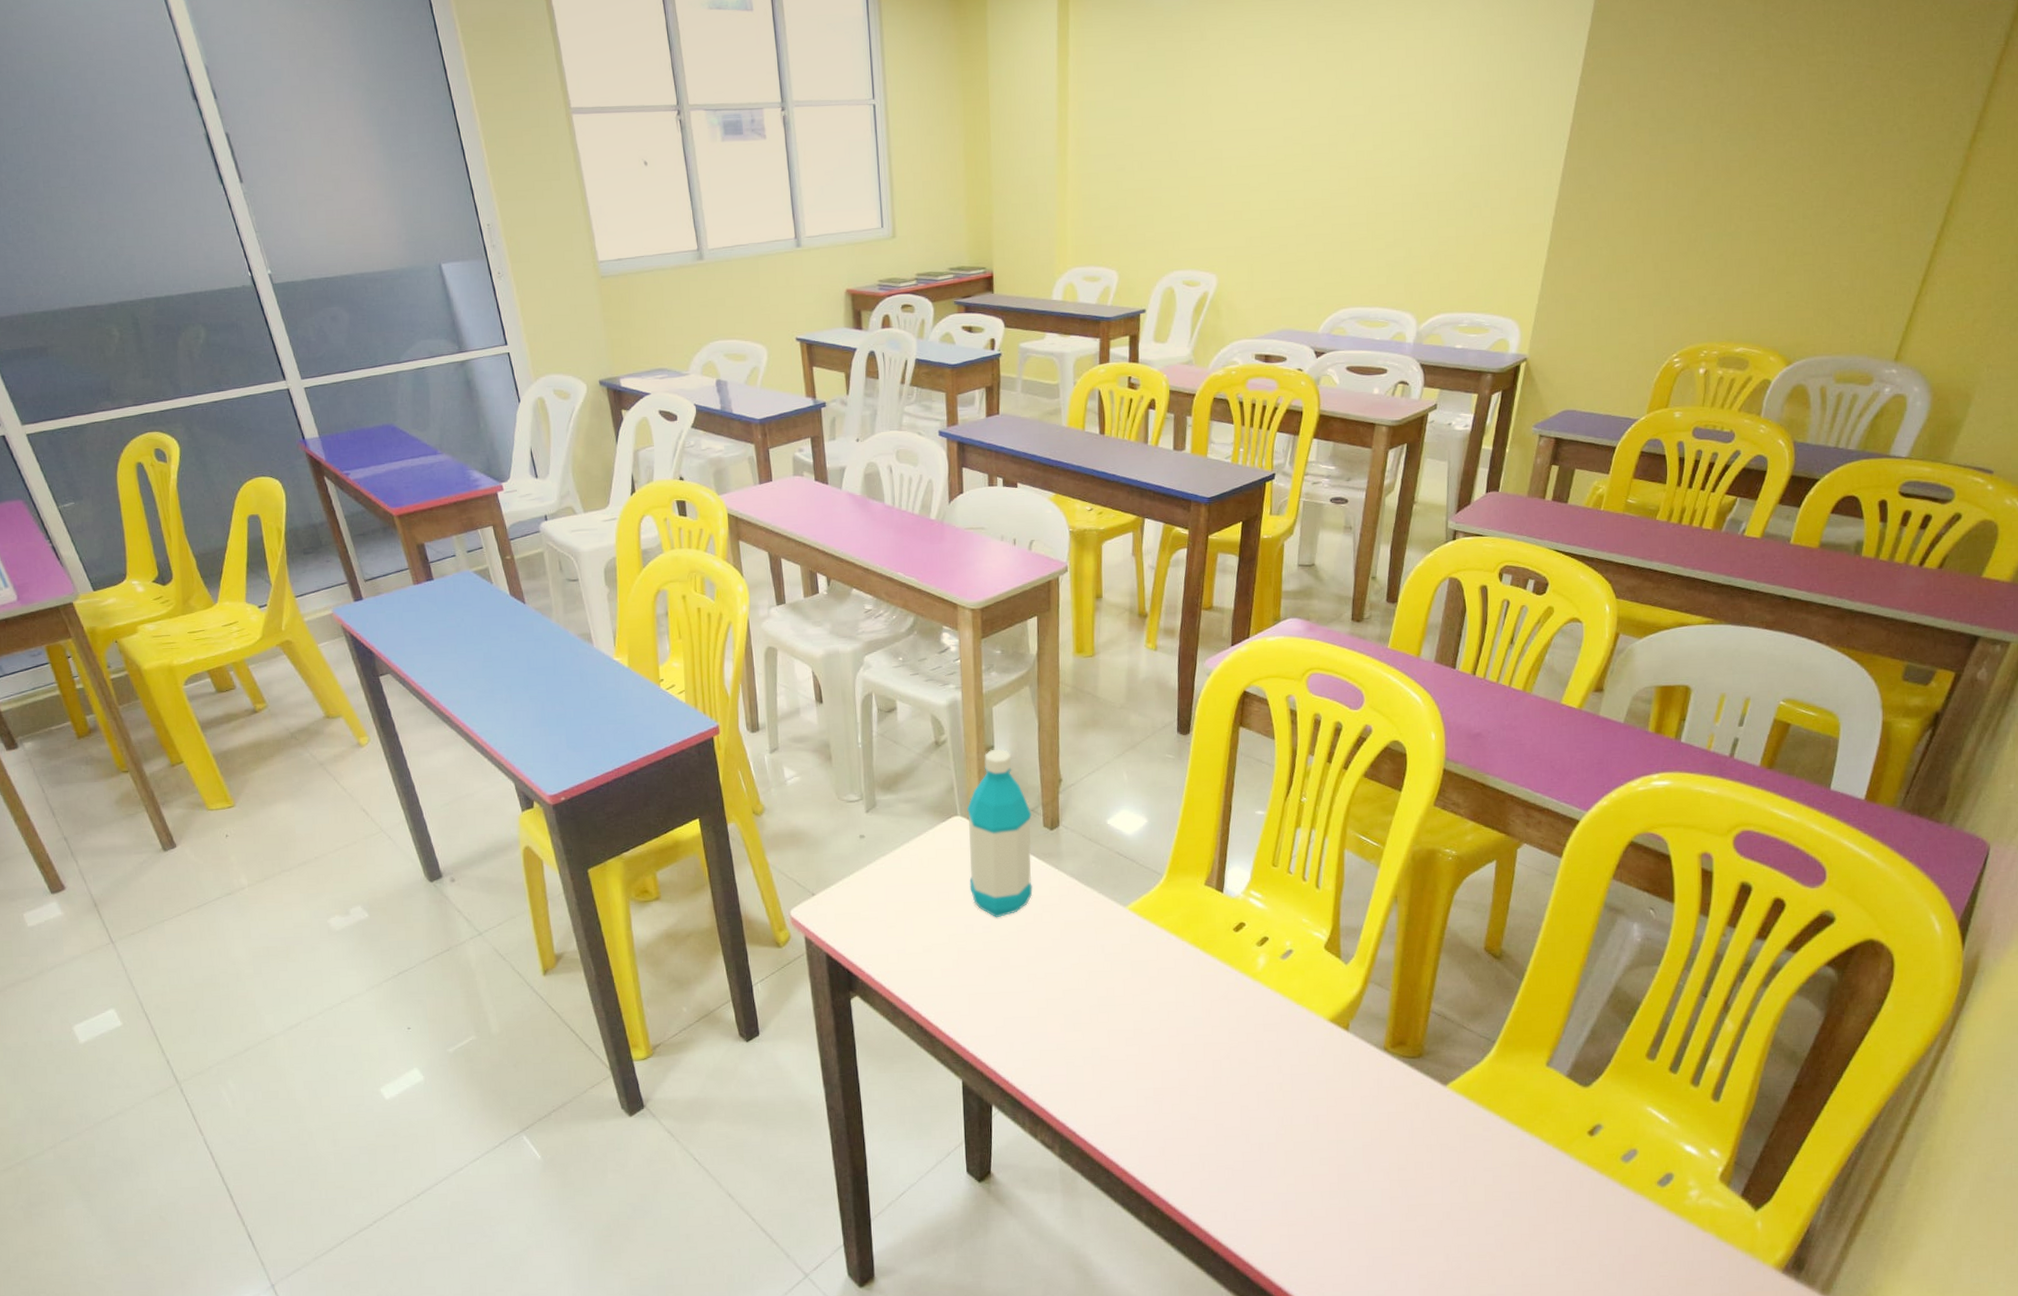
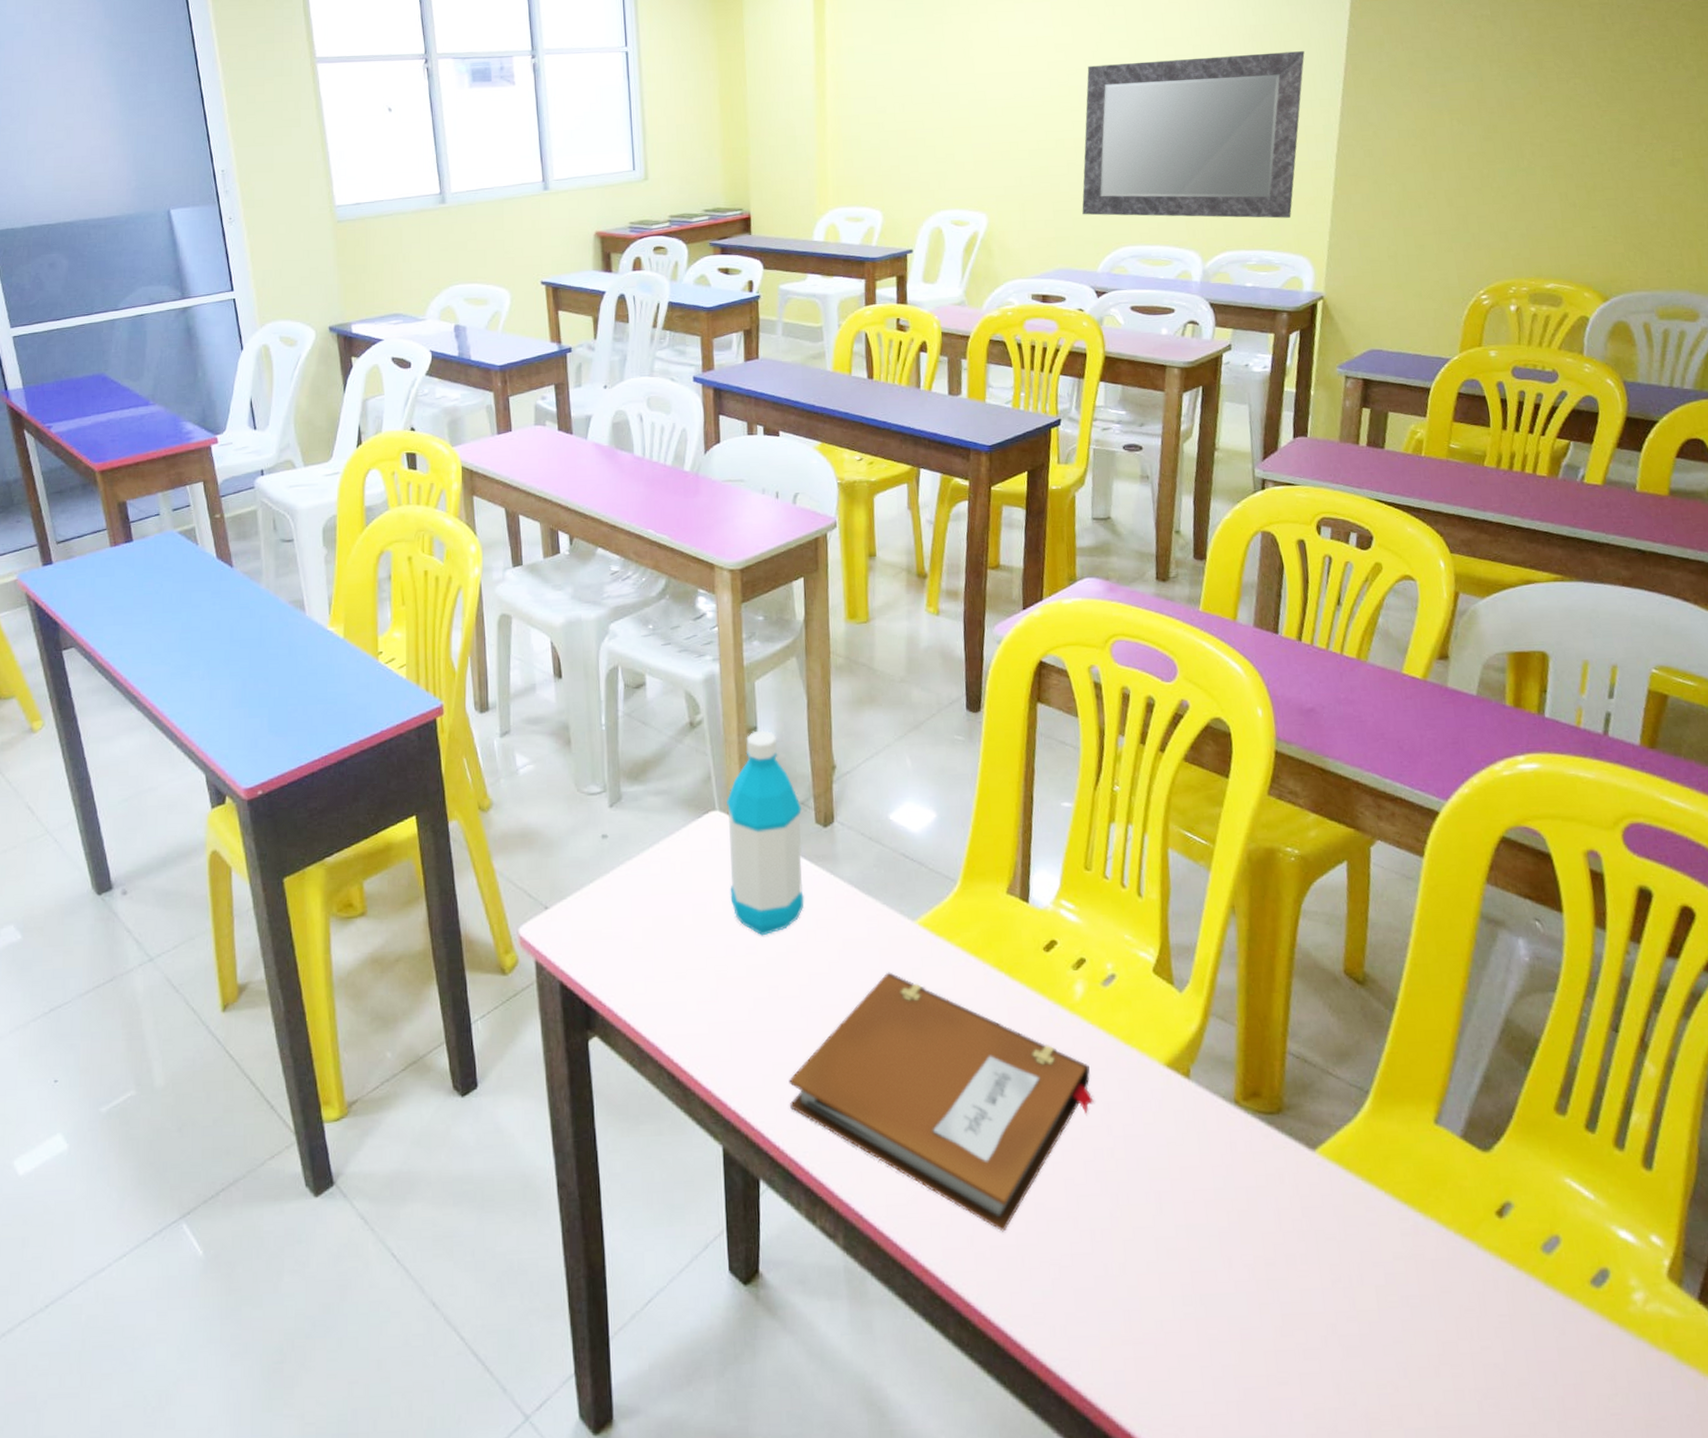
notebook: none [1017,947,1268,1145] -> present [789,972,1094,1232]
mirror: none [1307,110,1534,281] -> present [1082,51,1305,219]

